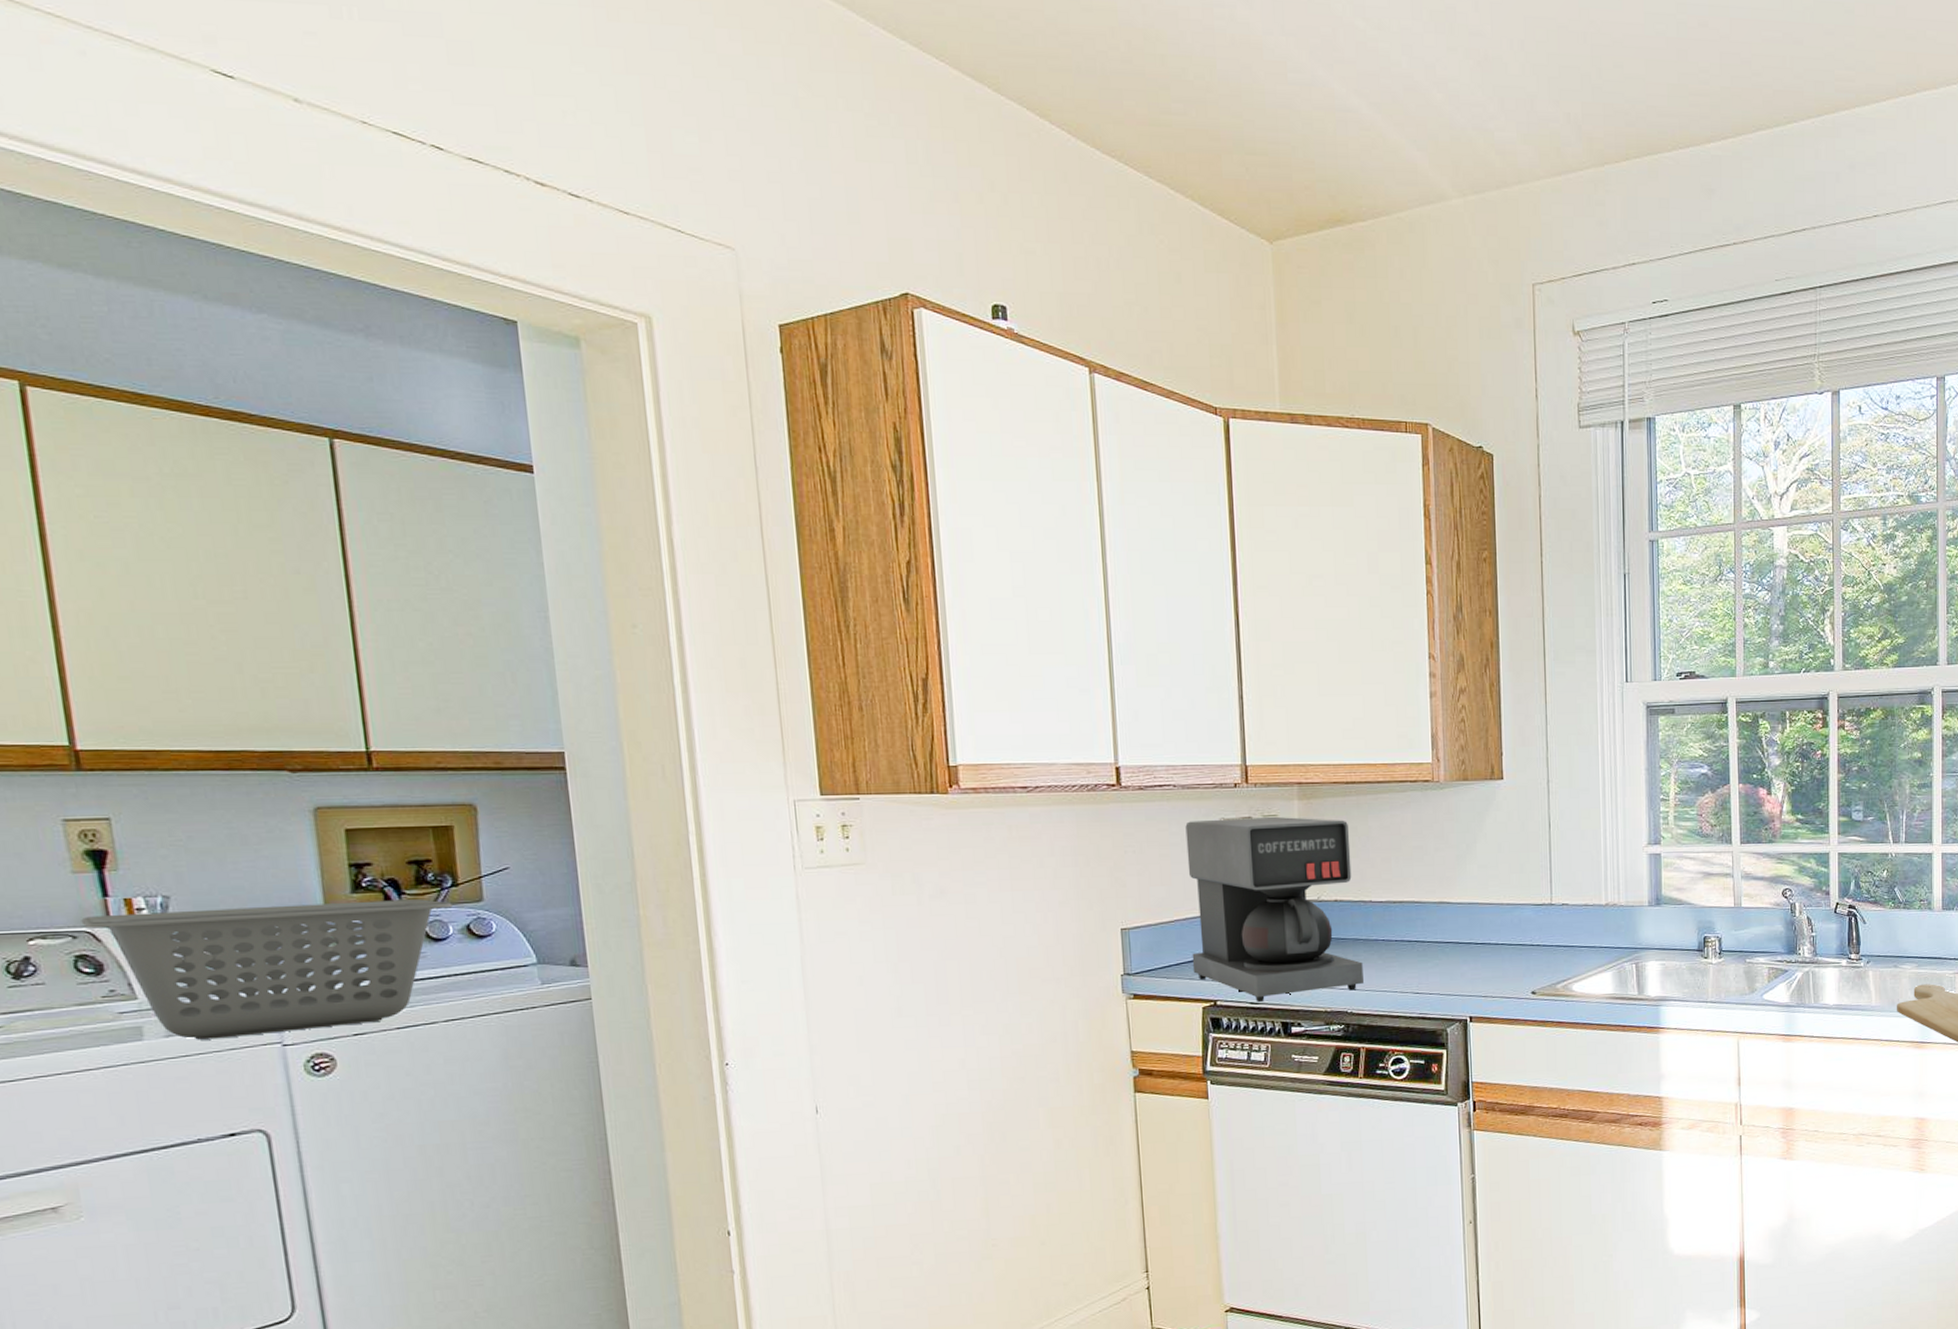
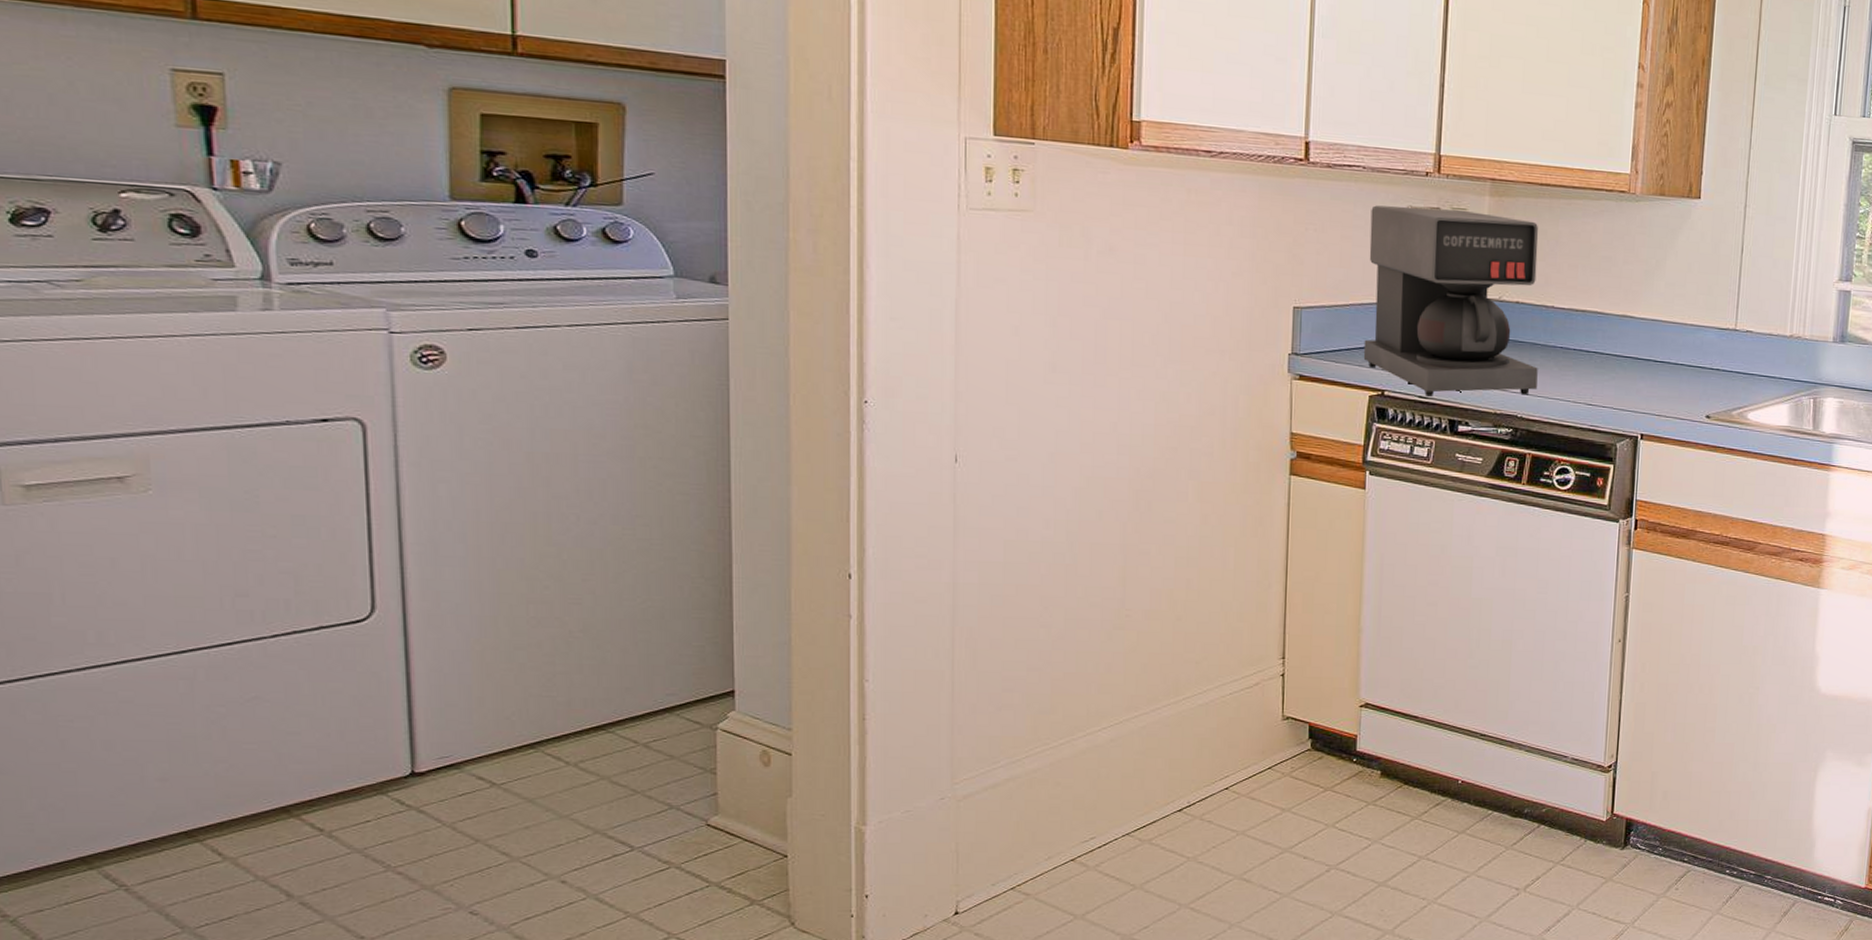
laundry basket: present [81,899,453,1040] -> none [181,174,589,319]

